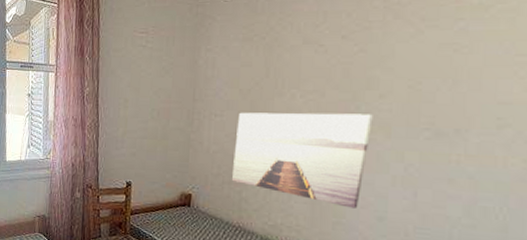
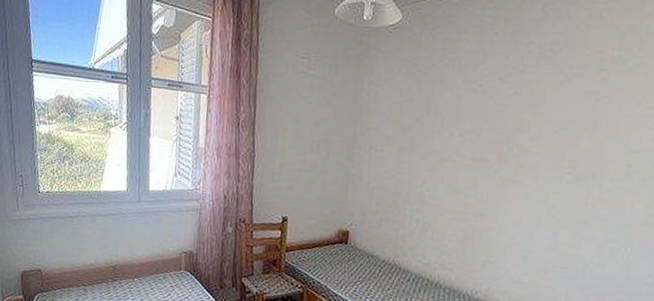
wall art: present [231,112,373,208] -> none [389,148,523,248]

